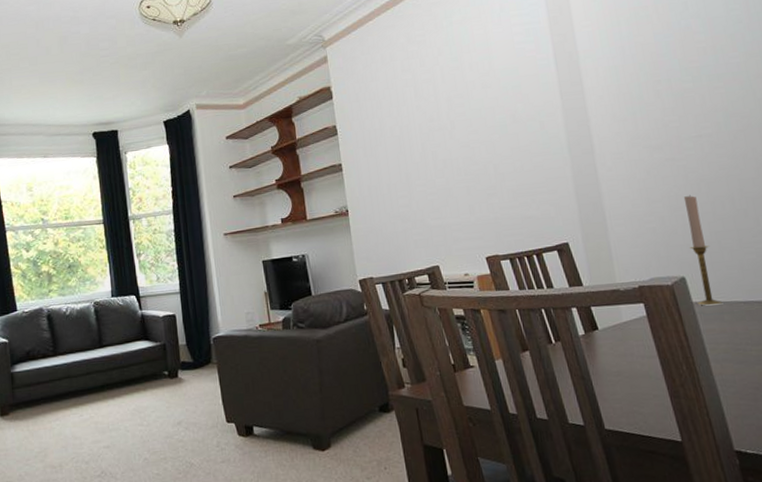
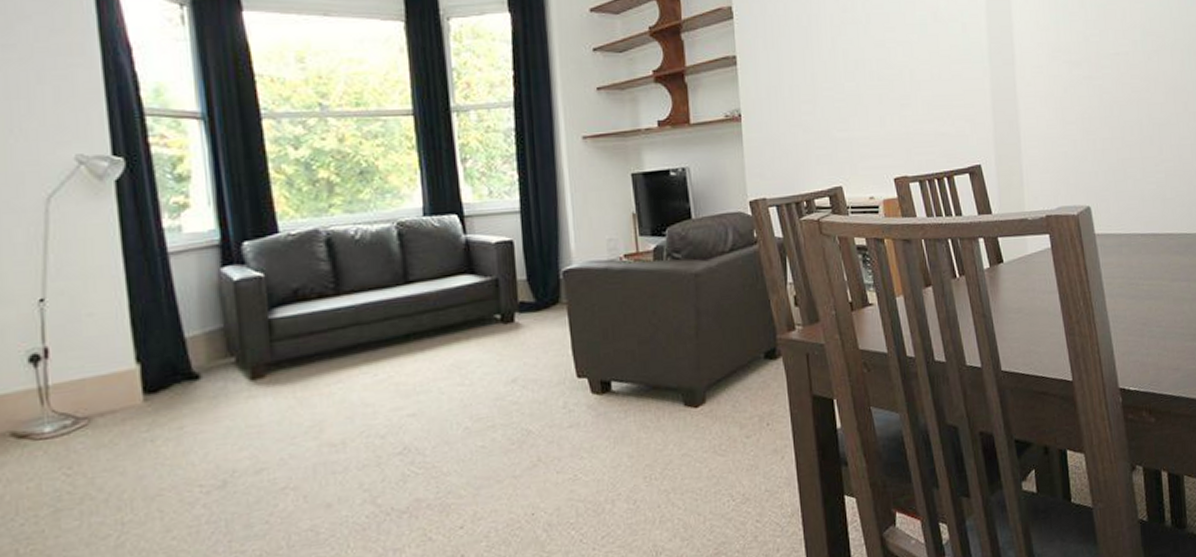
candlestick: present [683,195,723,306] -> none [1096,117,1123,238]

